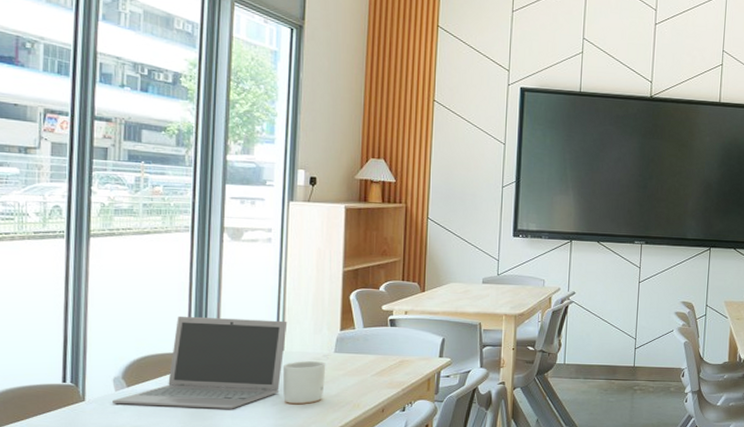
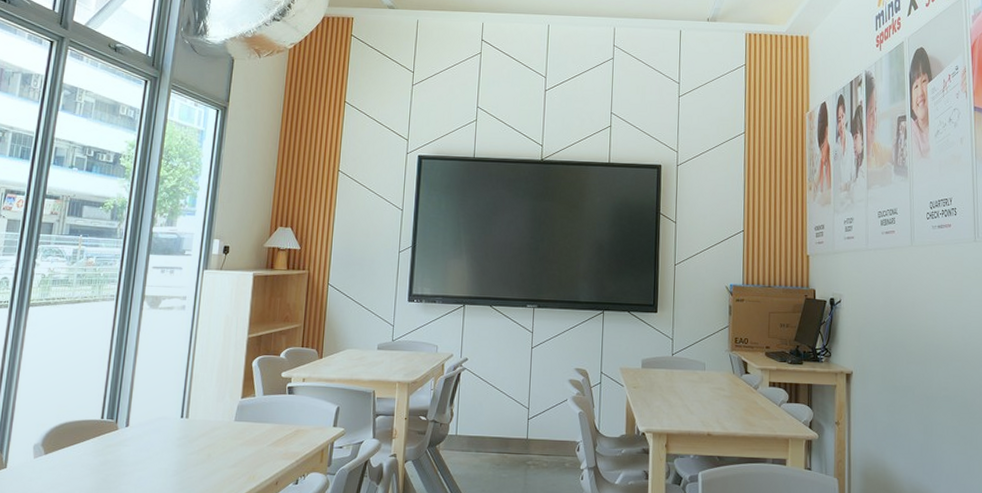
laptop: present [112,316,288,409] -> none [30,382,194,479]
mug: present [283,360,326,405] -> none [184,429,226,475]

